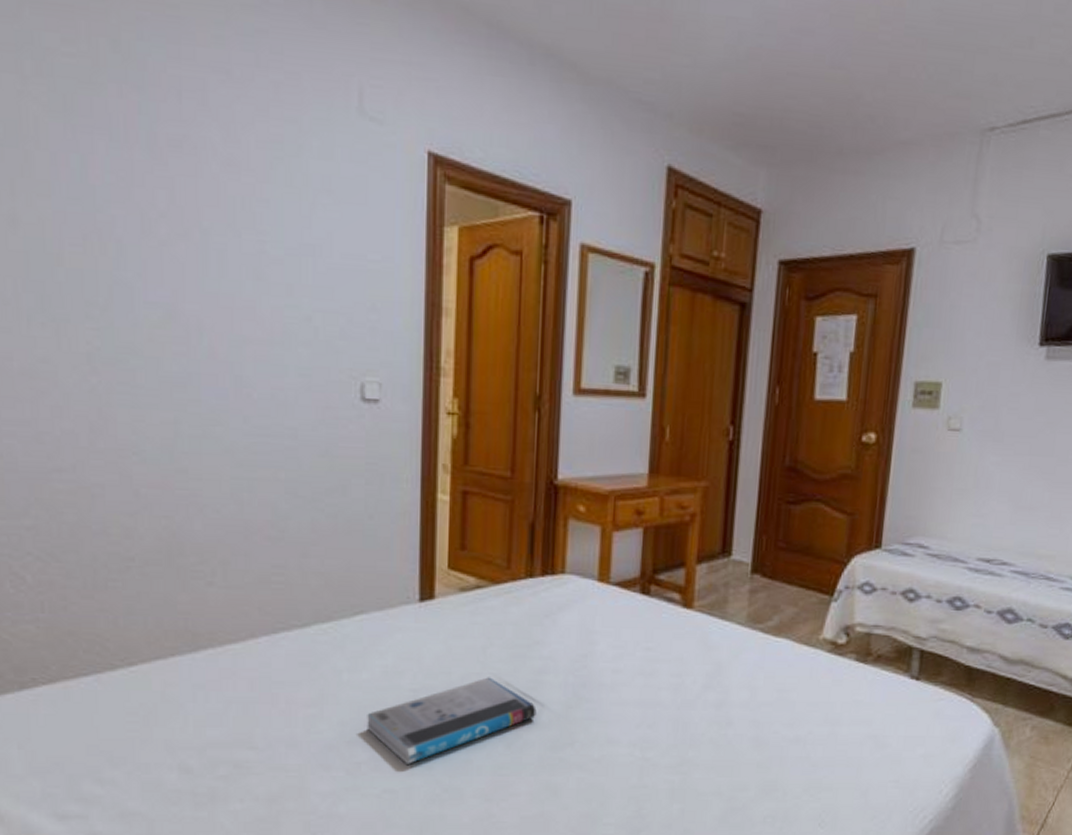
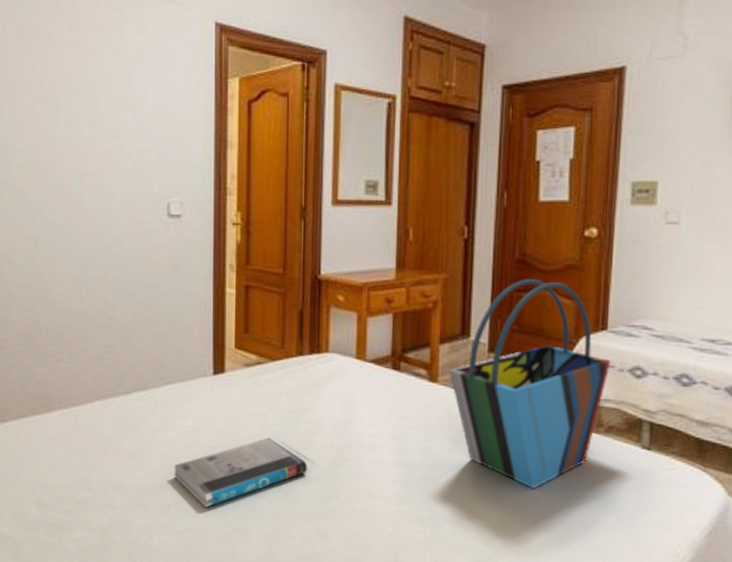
tote bag: none [705,489,884,727] -> present [448,279,611,490]

